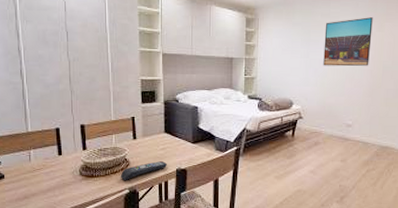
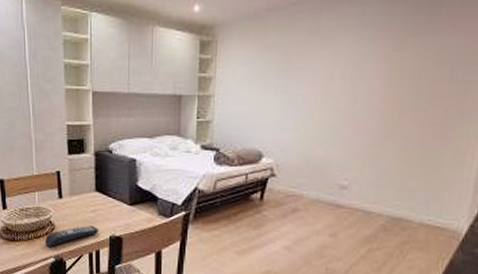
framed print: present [323,17,373,67] -> none [308,31,388,104]

